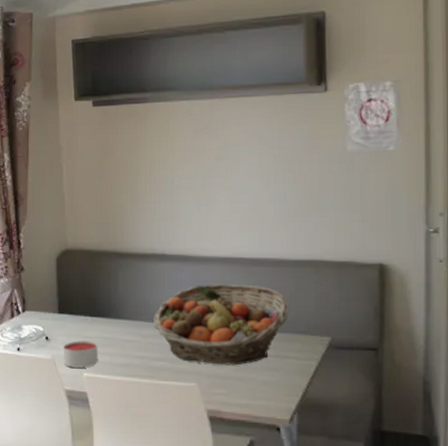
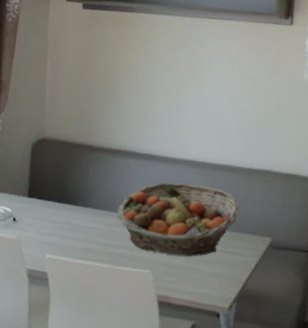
candle: present [63,341,98,368] -> none [28,224,63,250]

